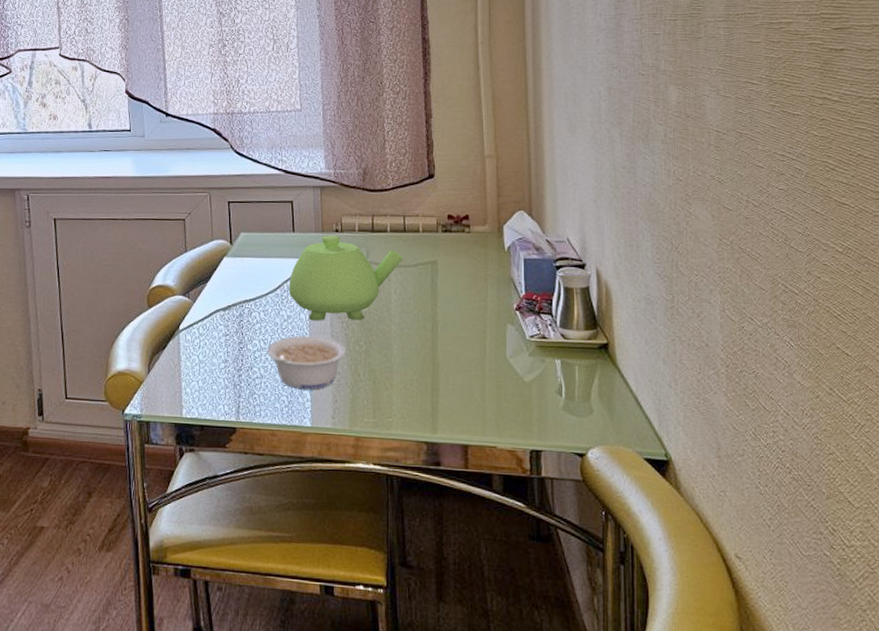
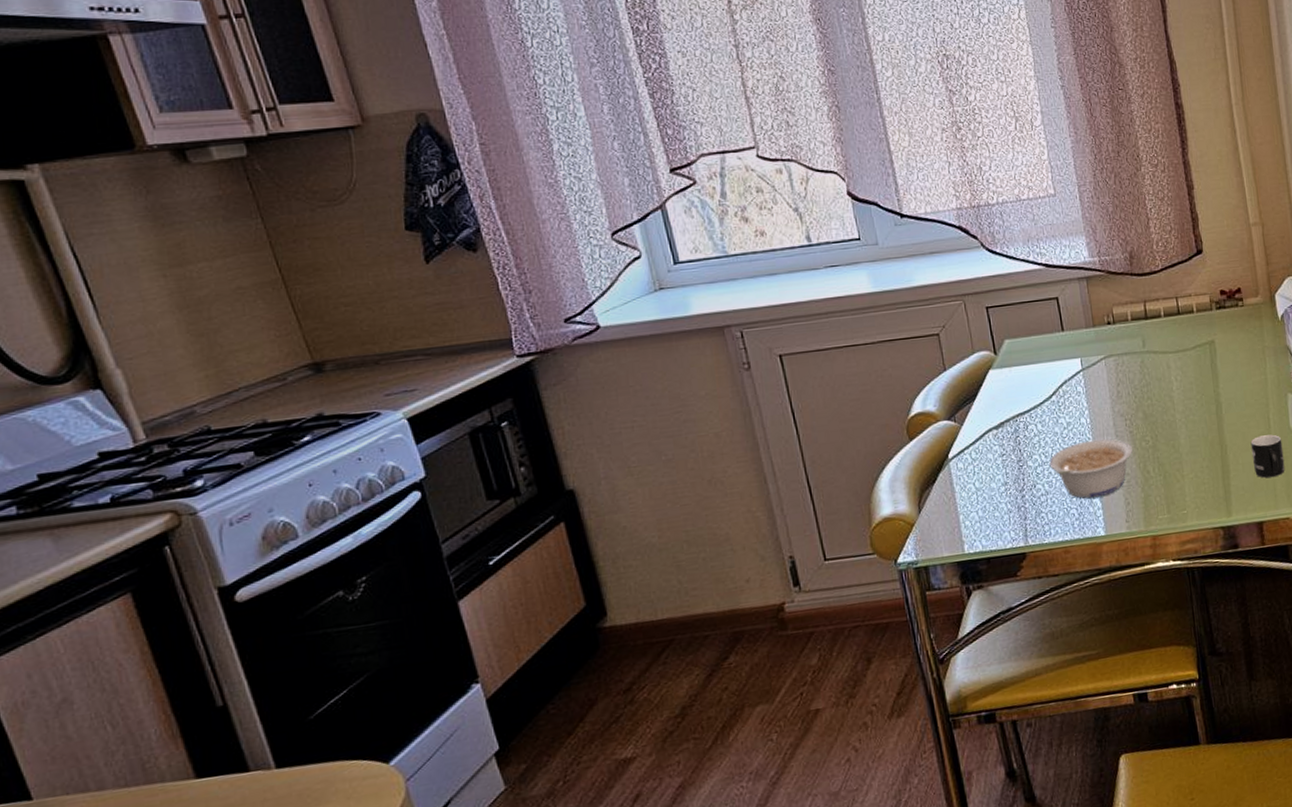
teapot: present [288,235,403,321] -> none [1064,328,1181,424]
mug: none [463,360,497,404] -> present [1250,434,1285,478]

